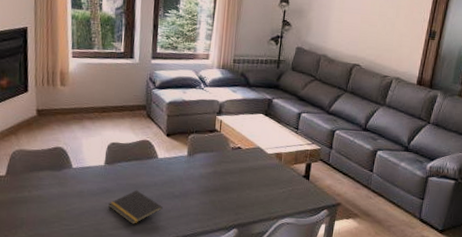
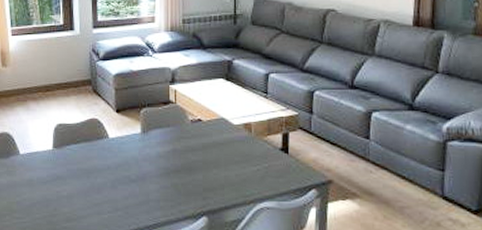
notepad: present [108,190,163,224] -> none [60,175,119,215]

